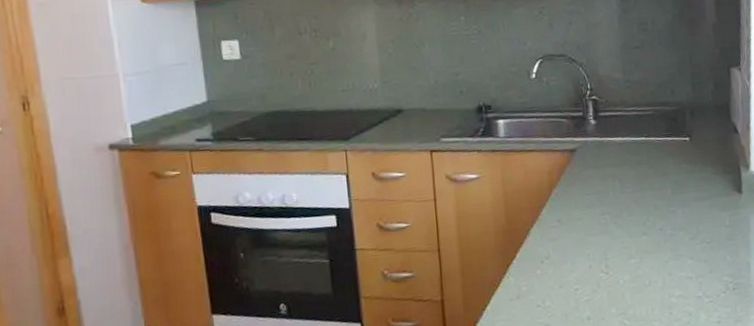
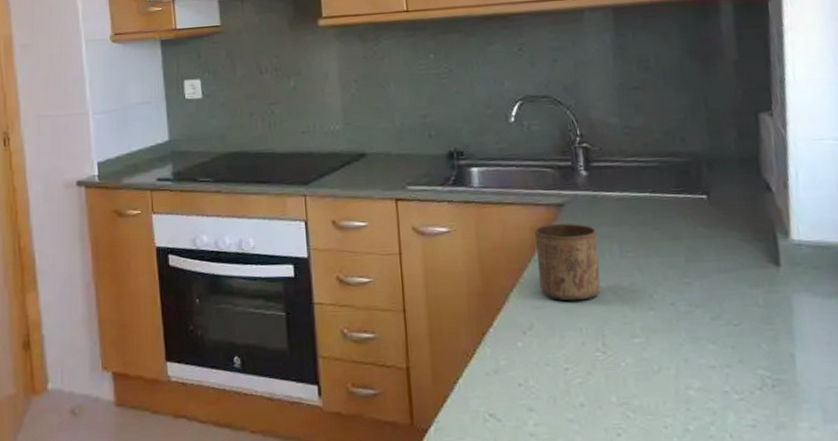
cup: none [551,165,605,232] -> present [533,223,601,301]

